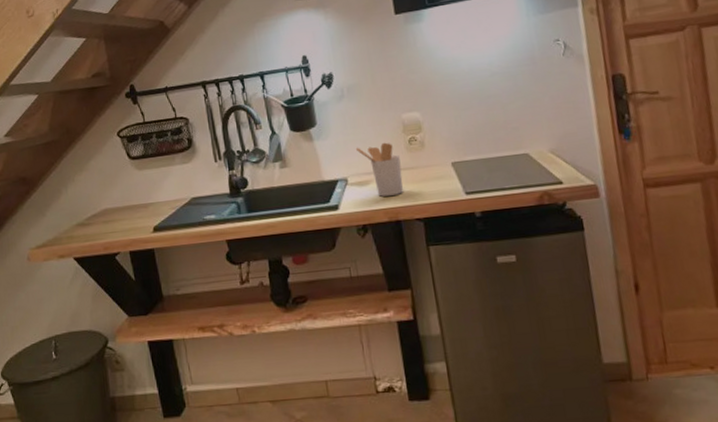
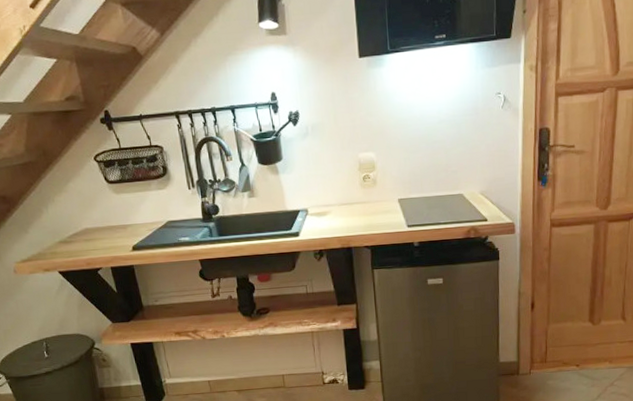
utensil holder: present [355,142,403,197] -> none [316,178,356,226]

